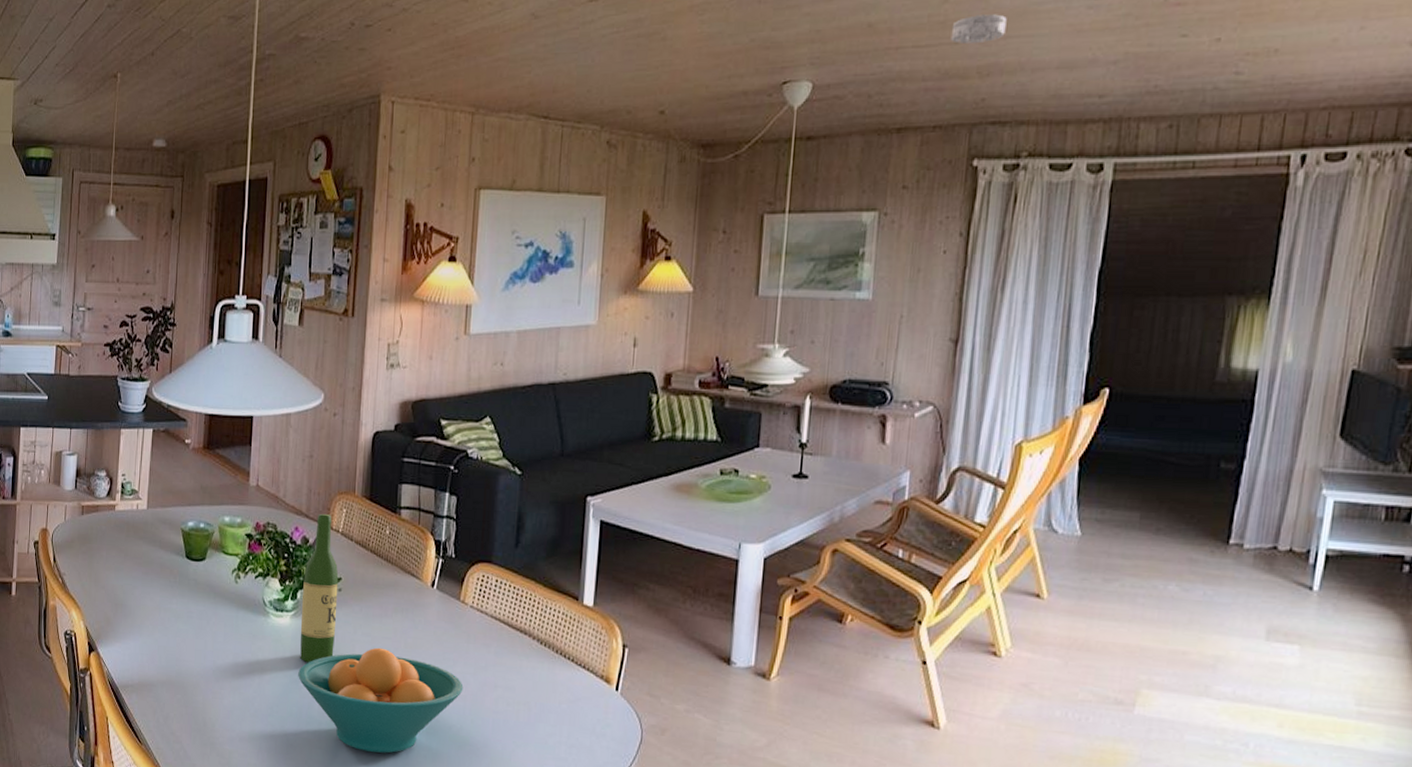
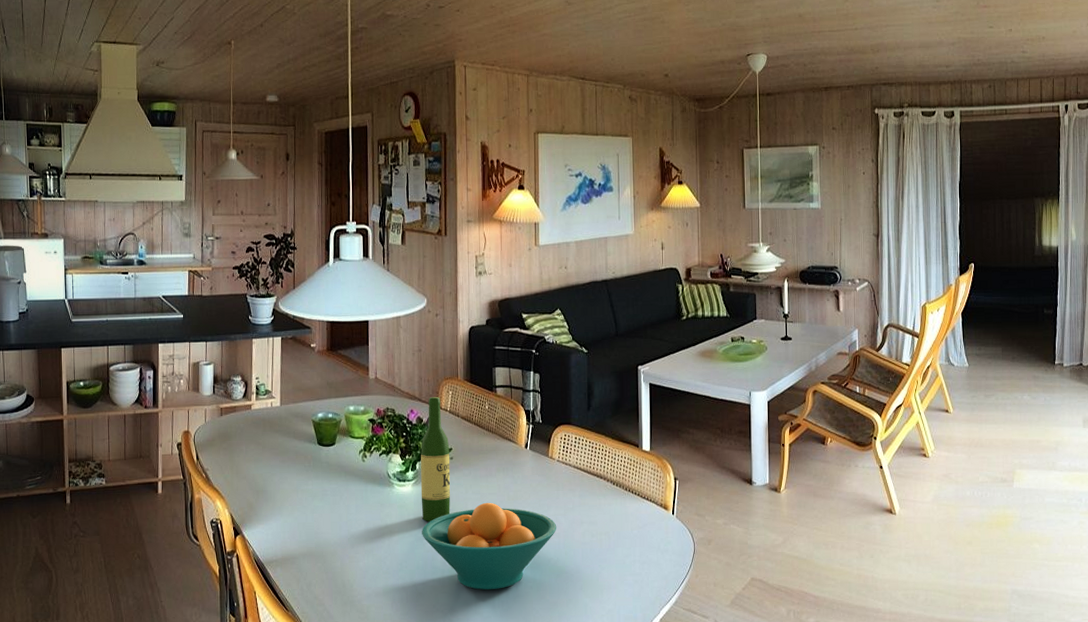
smoke detector: present [950,14,1007,44] -> none [852,10,886,29]

